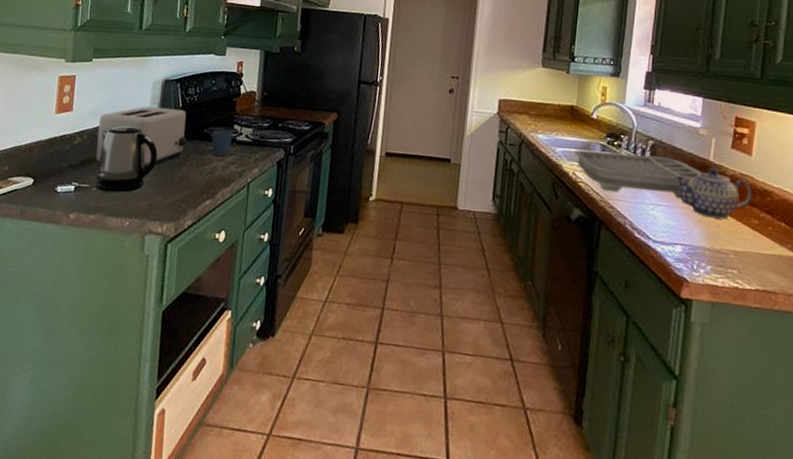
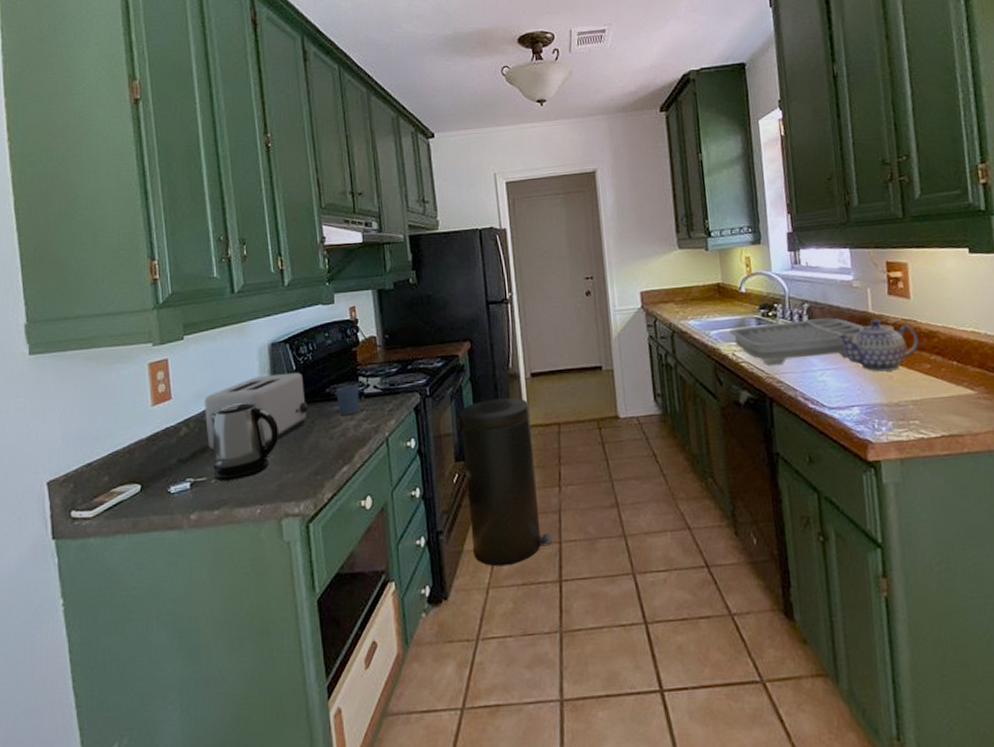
pedal bin: none [304,168,379,319] -> present [456,397,552,567]

